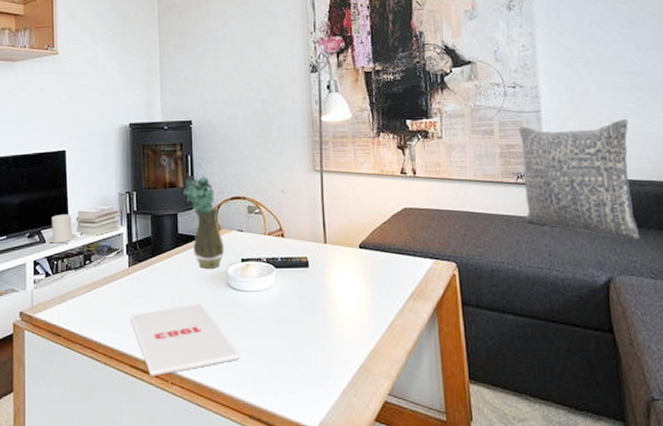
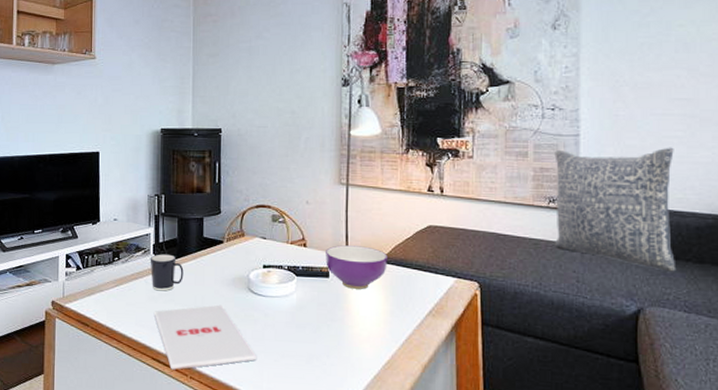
candle: present [47,213,78,245] -> none [79,212,108,241]
books: present [76,206,120,236] -> none [106,206,148,235]
mug: none [123,254,160,293] -> present [150,254,184,291]
vase: present [183,173,224,268] -> none [210,179,247,273]
bowl: none [304,233,366,277] -> present [326,245,387,289]

